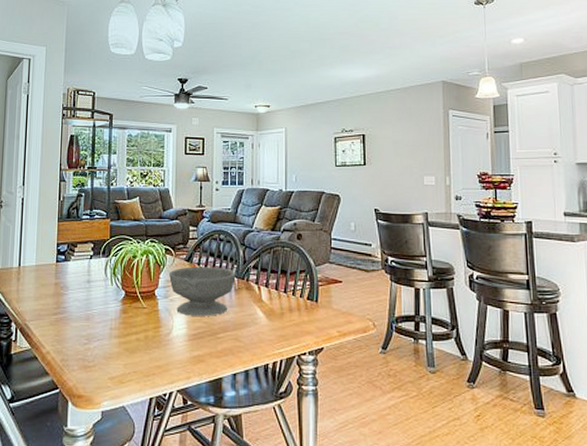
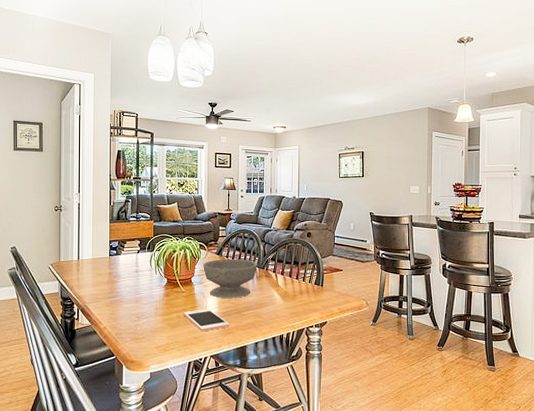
cell phone: none [144,329,201,359] -> present [183,308,230,332]

